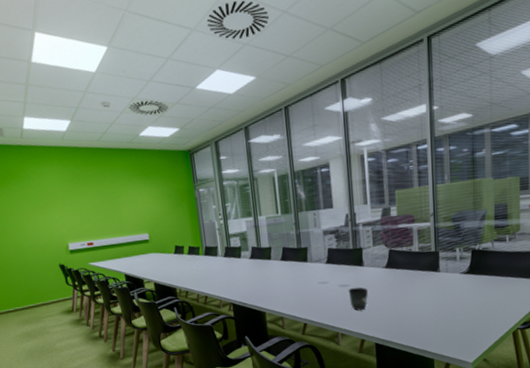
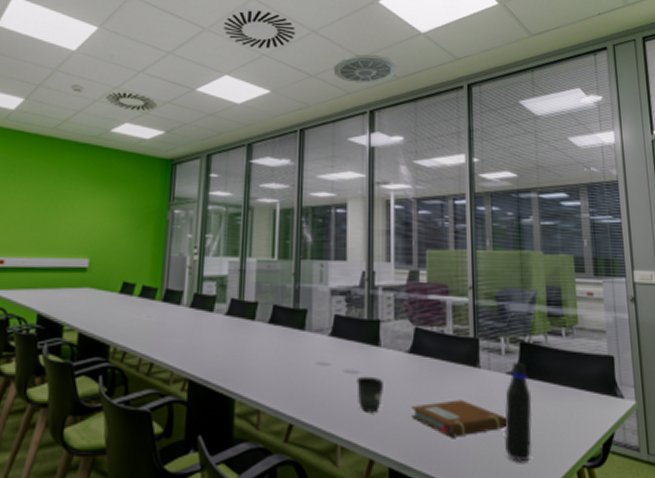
ceiling vent: none [305,23,364,56] -> present [333,54,399,84]
notebook: none [389,295,461,320] -> present [411,400,508,437]
water bottle: none [457,264,480,331] -> present [503,362,533,462]

